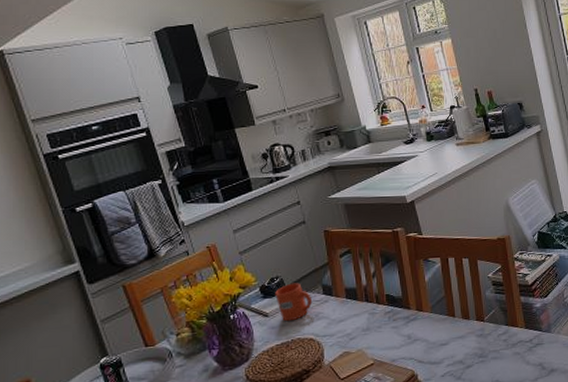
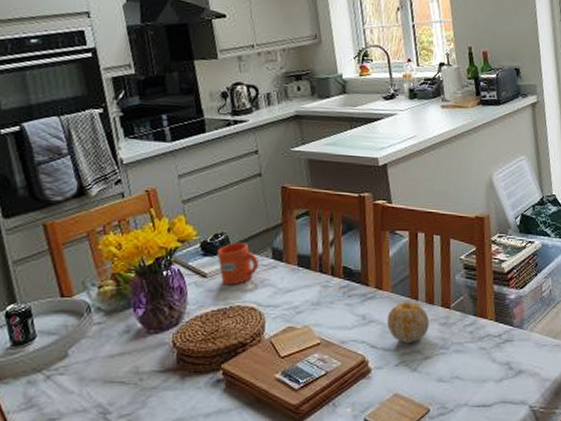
fruit: none [429,318,468,356] -> present [386,301,430,344]

